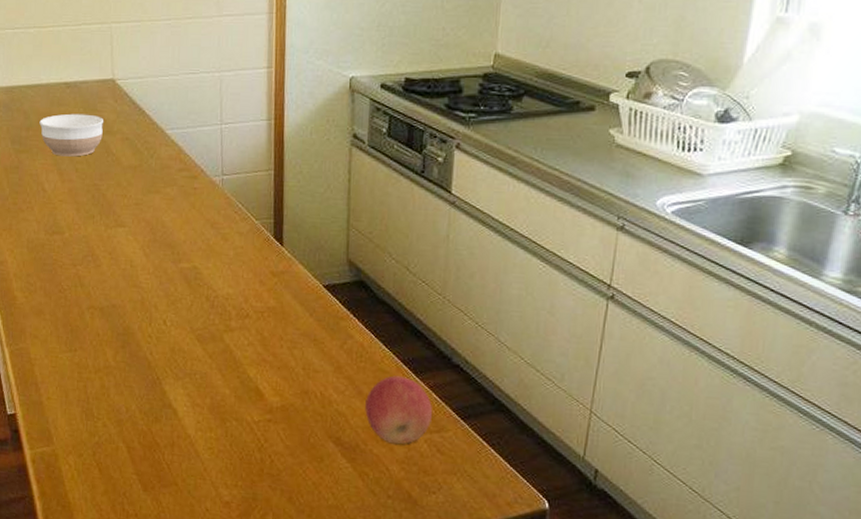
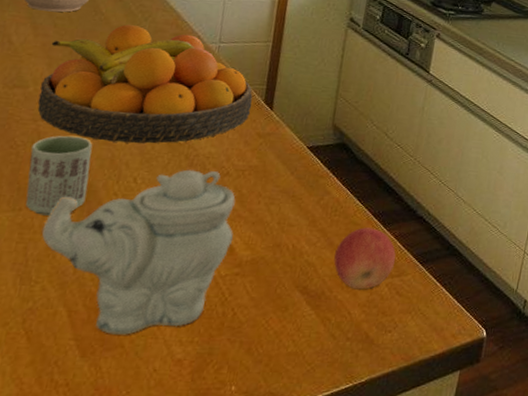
fruit bowl: none [74,163,262,286] -> present [37,24,253,144]
cup: none [75,279,126,357] -> present [25,135,93,216]
teapot: none [95,311,261,474] -> present [41,169,236,335]

